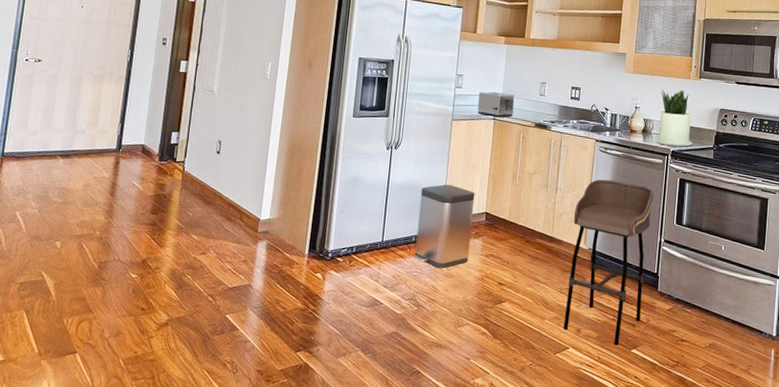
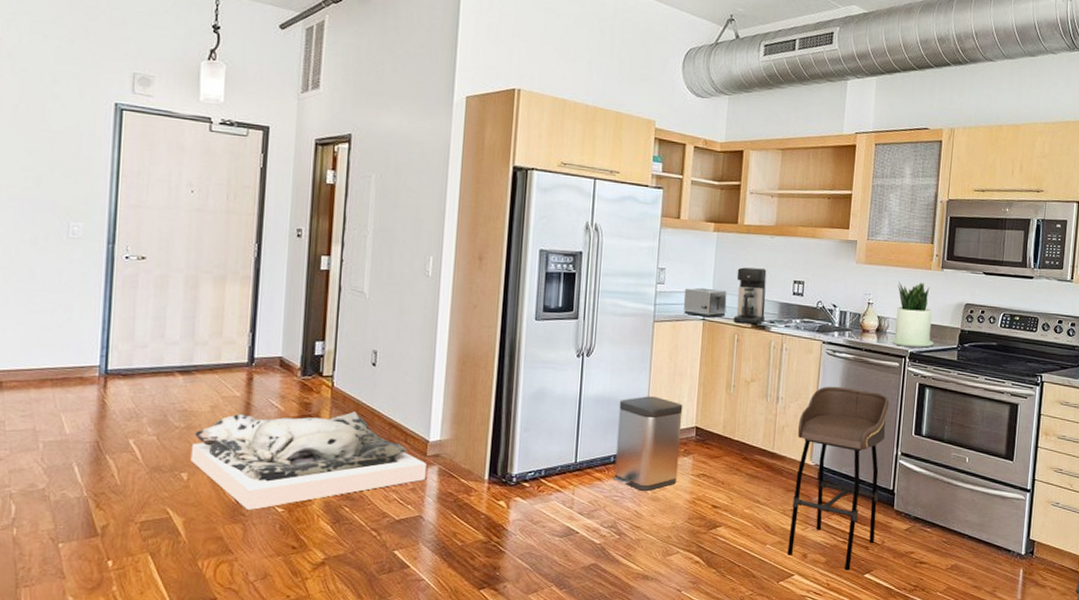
dog bed: none [64,192,257,275] -> present [190,411,426,510]
coffee maker: none [519,75,549,124] -> present [733,267,767,324]

